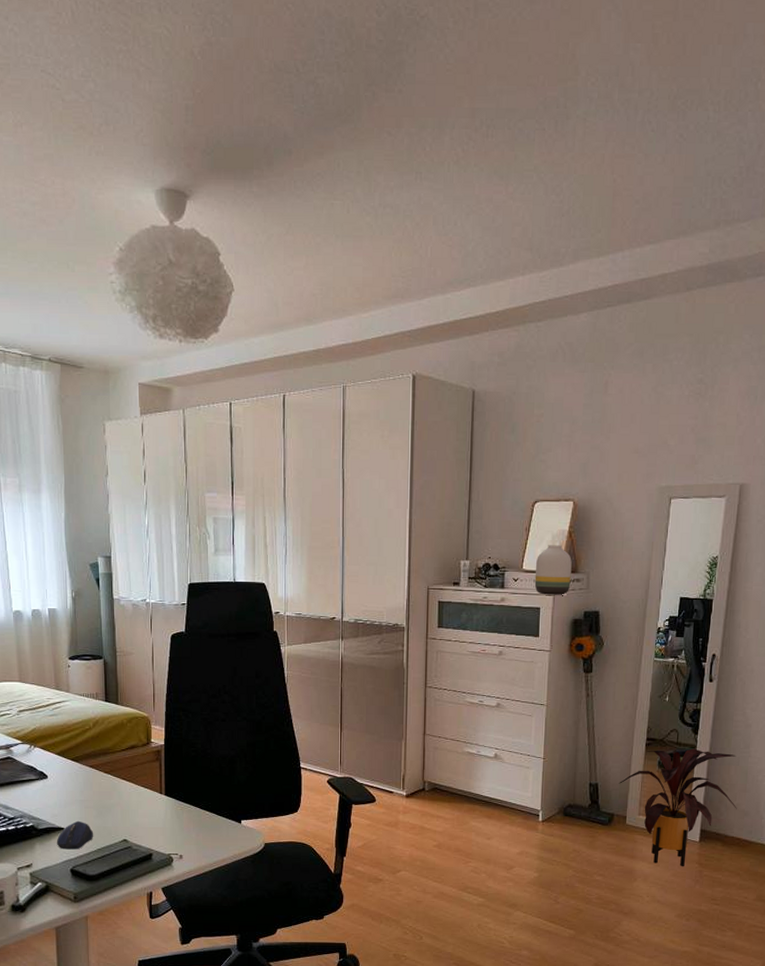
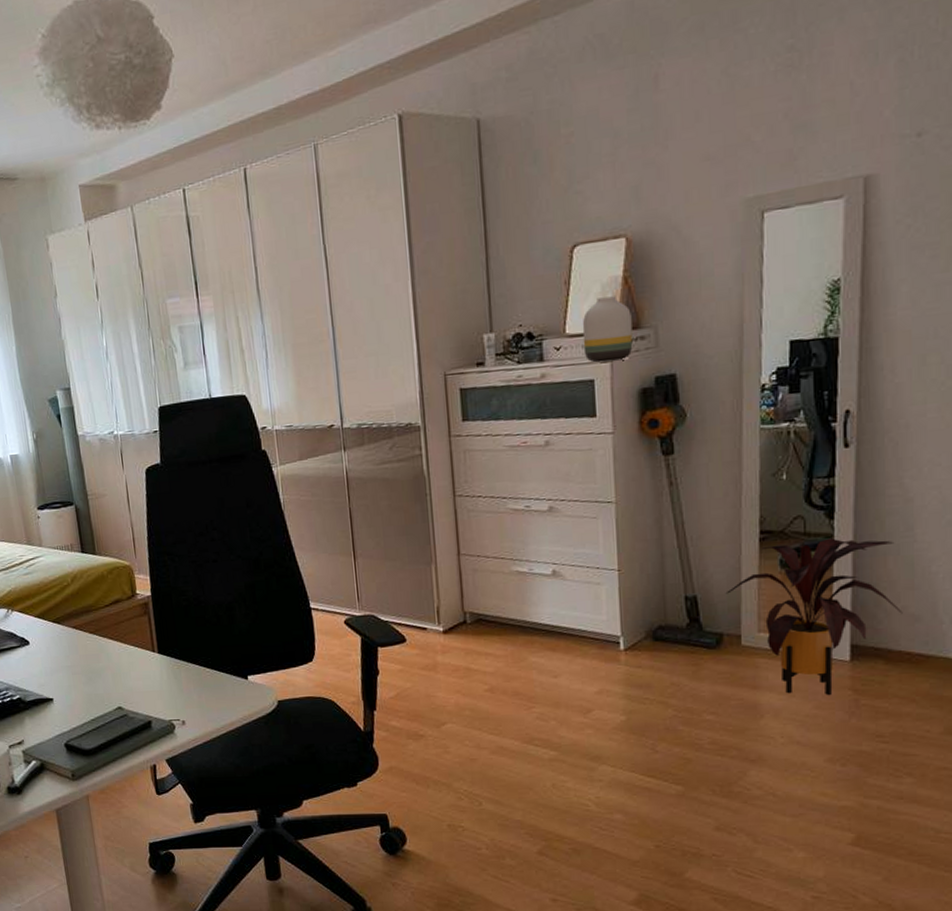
computer mouse: present [56,820,94,850] -> none [46,689,86,722]

